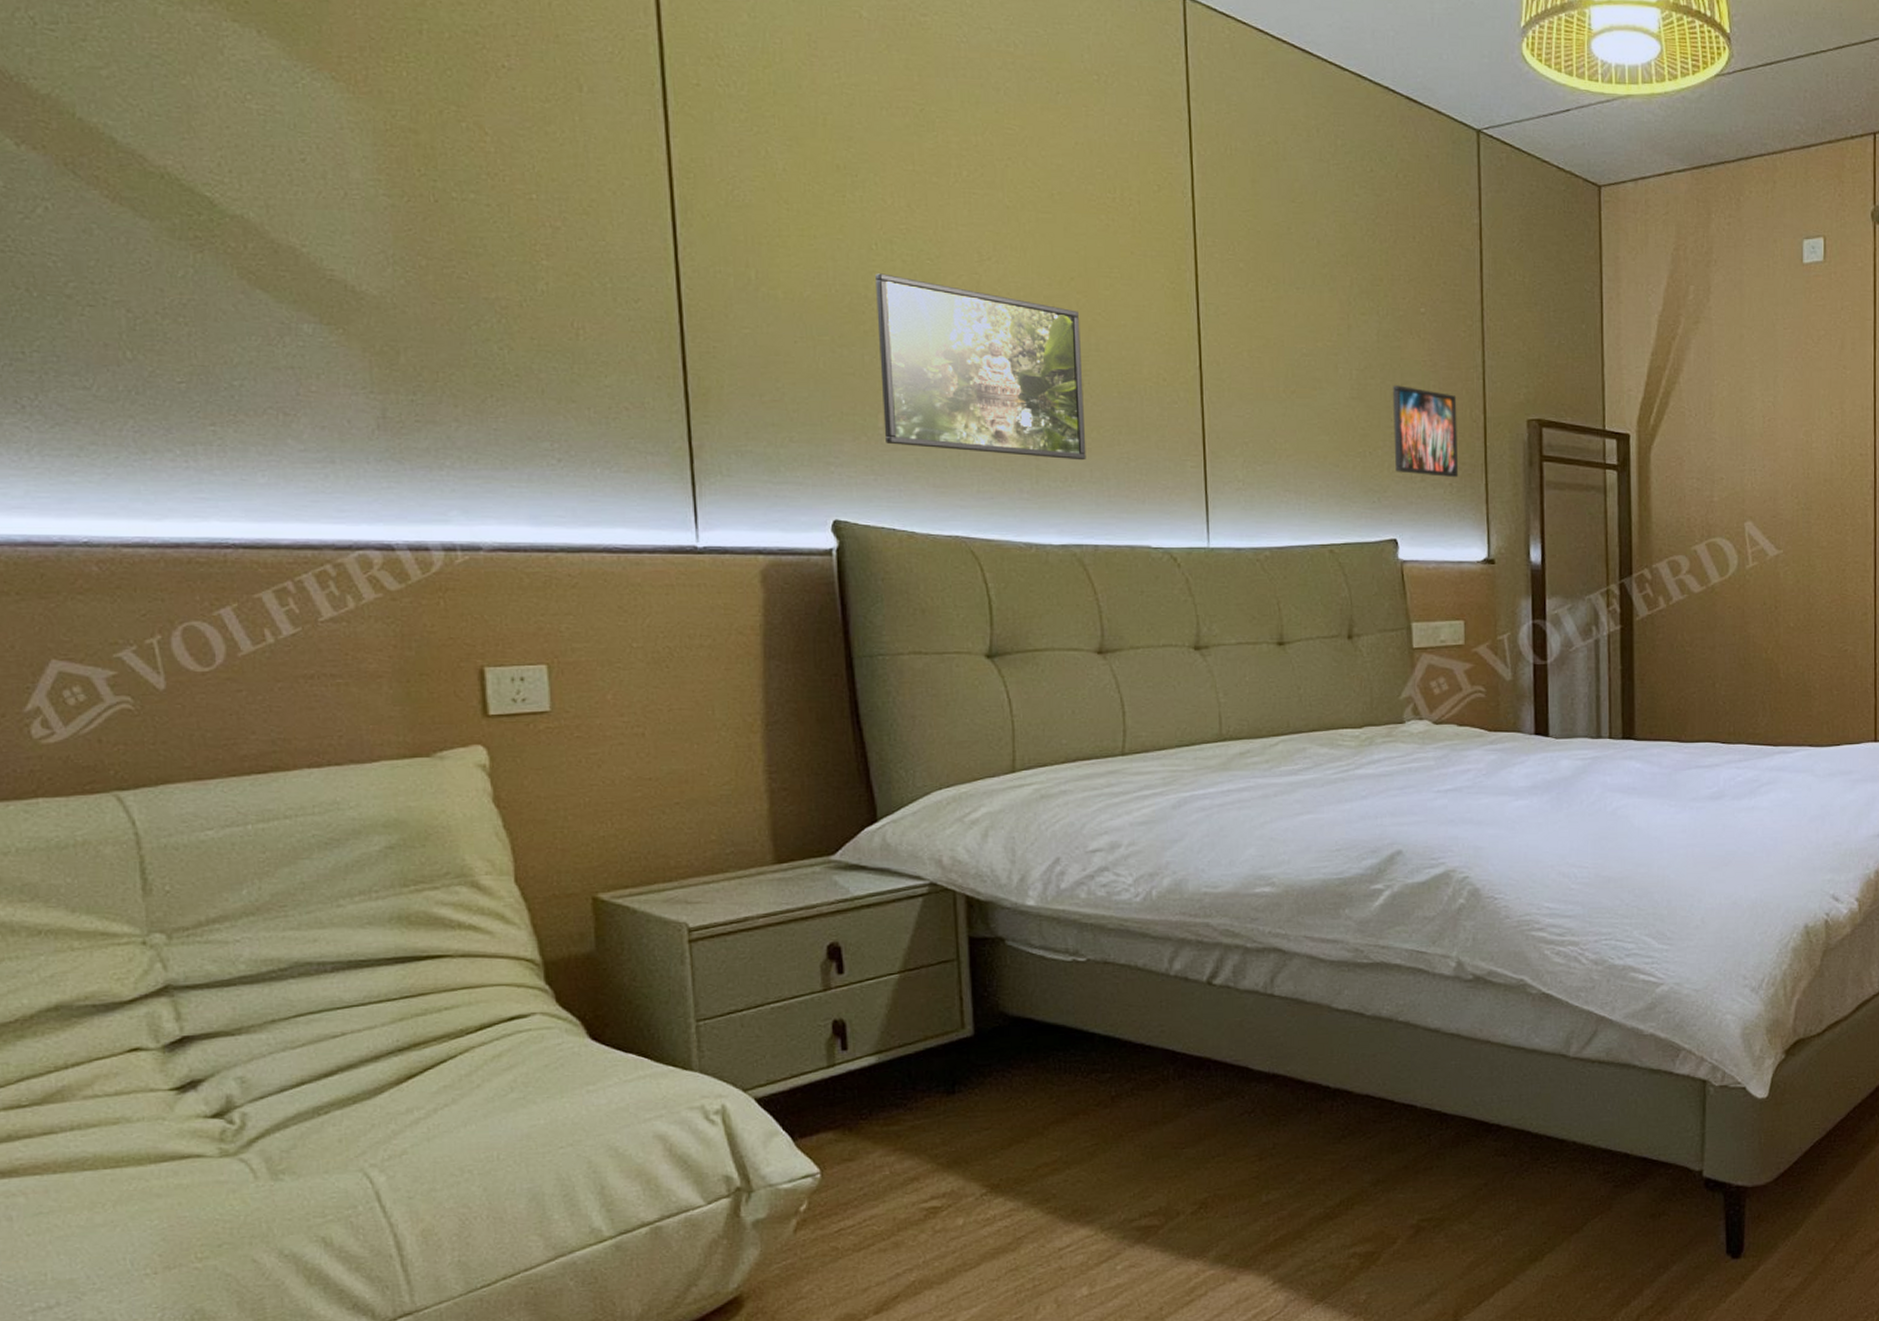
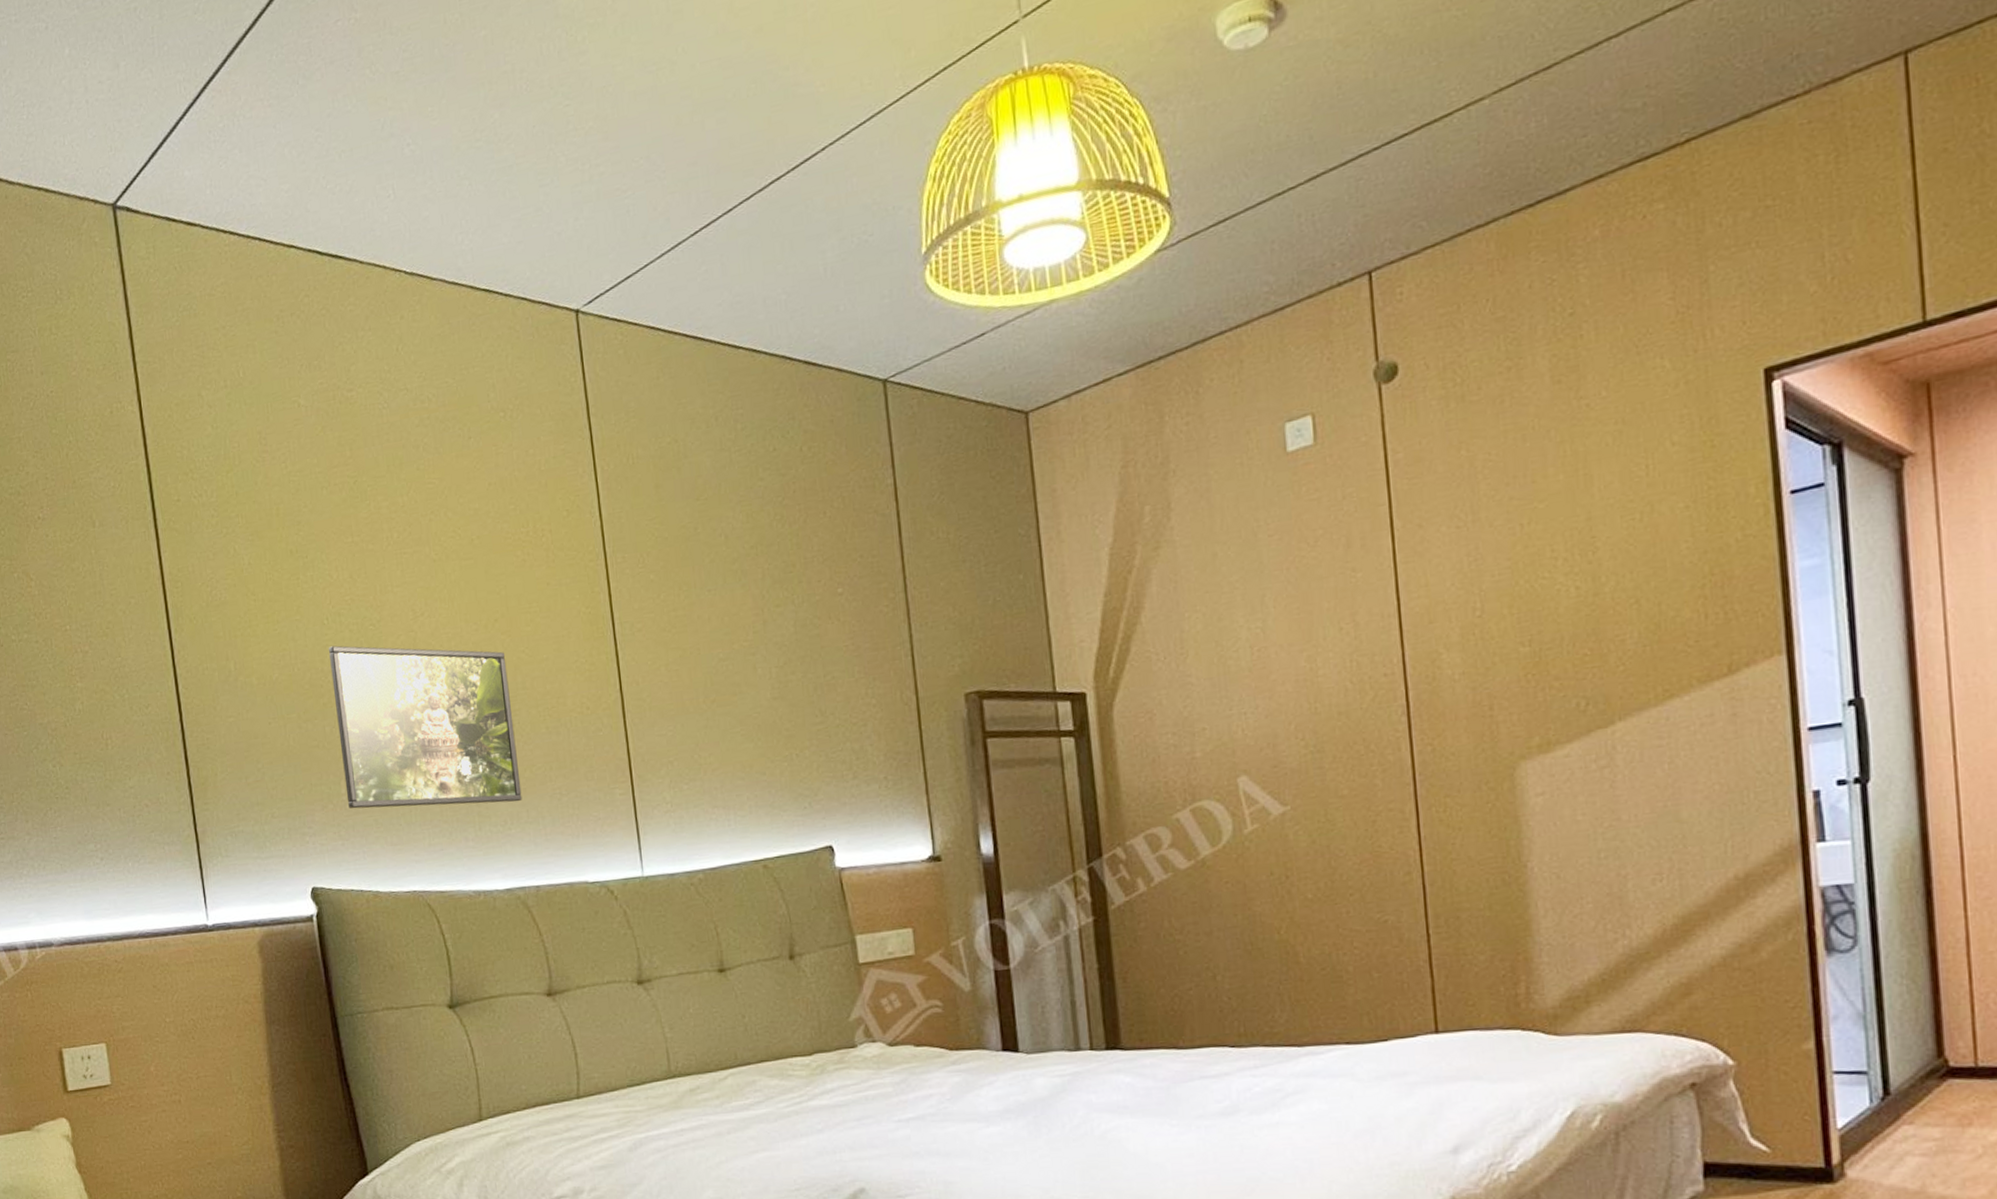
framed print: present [1393,385,1459,478] -> none [815,676,894,772]

